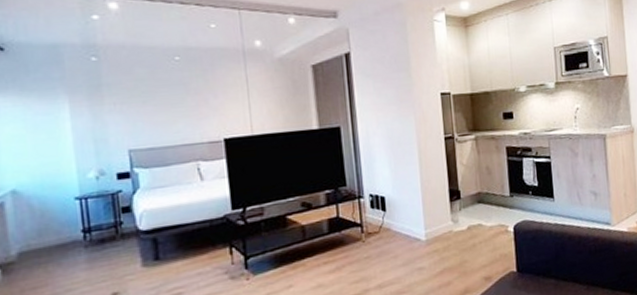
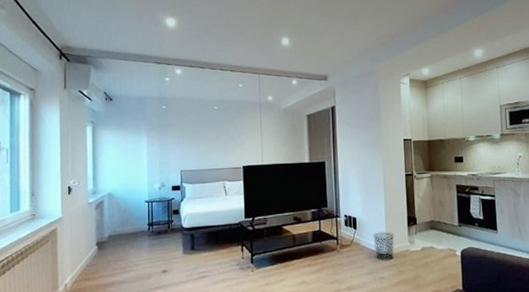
waste bin: none [407,211,434,247] -> present [373,232,395,261]

